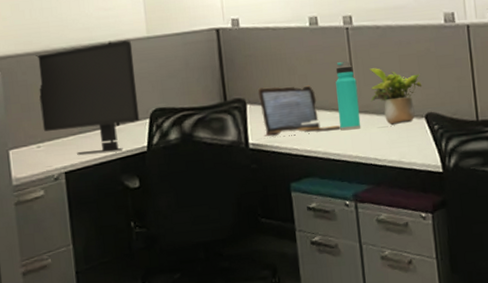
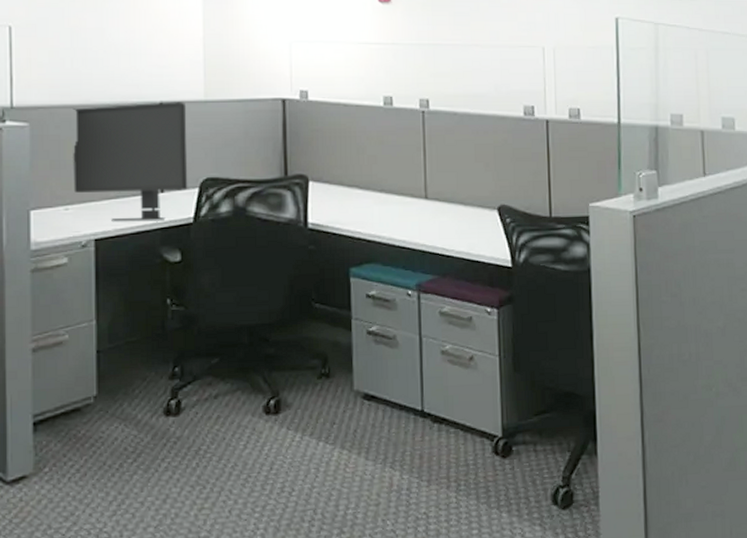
laptop: present [257,85,341,137] -> none [322,165,408,218]
water bottle: present [335,60,362,131] -> none [407,144,431,217]
potted plant: present [369,68,422,126] -> none [442,155,497,215]

